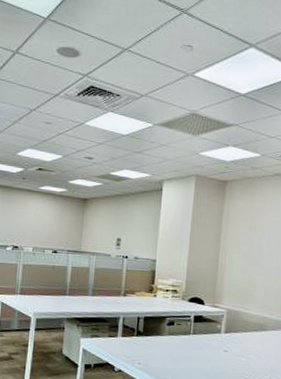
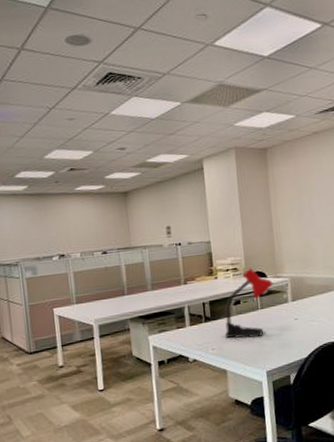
desk lamp: none [154,292,210,362] -> present [225,268,273,339]

